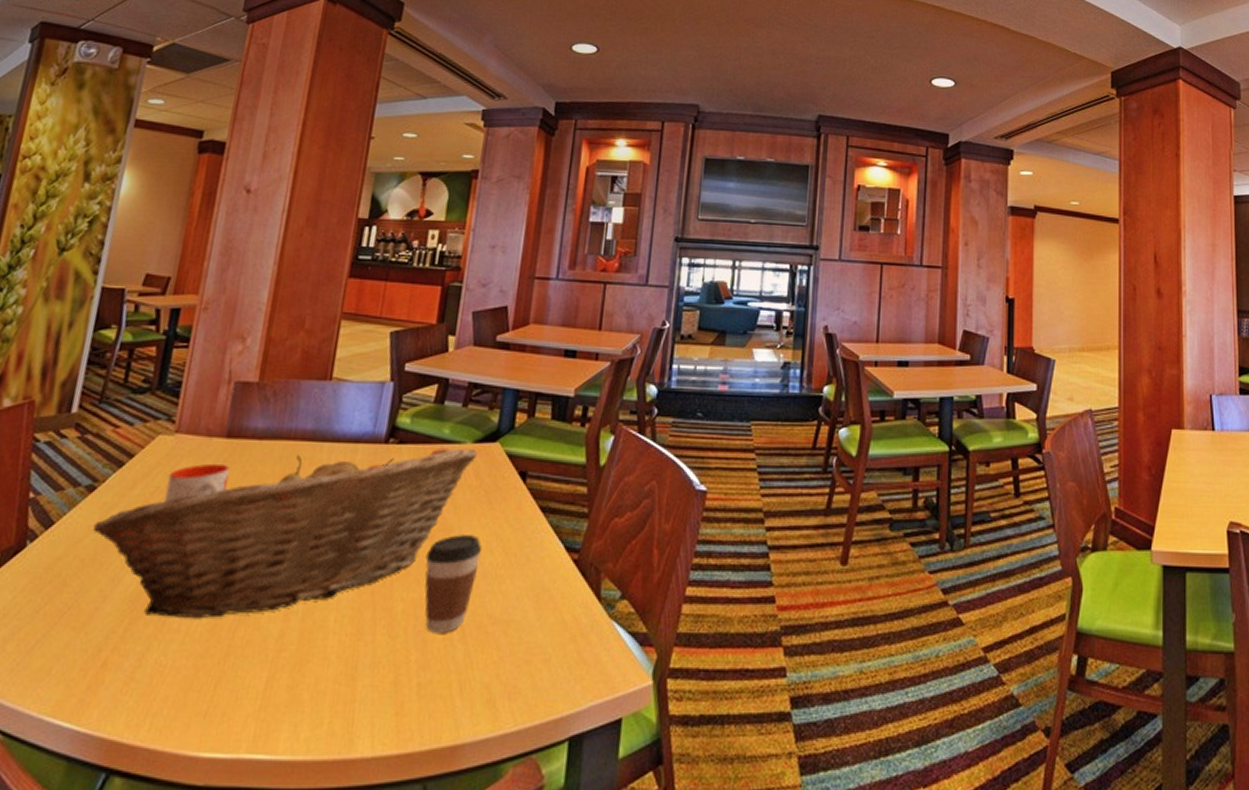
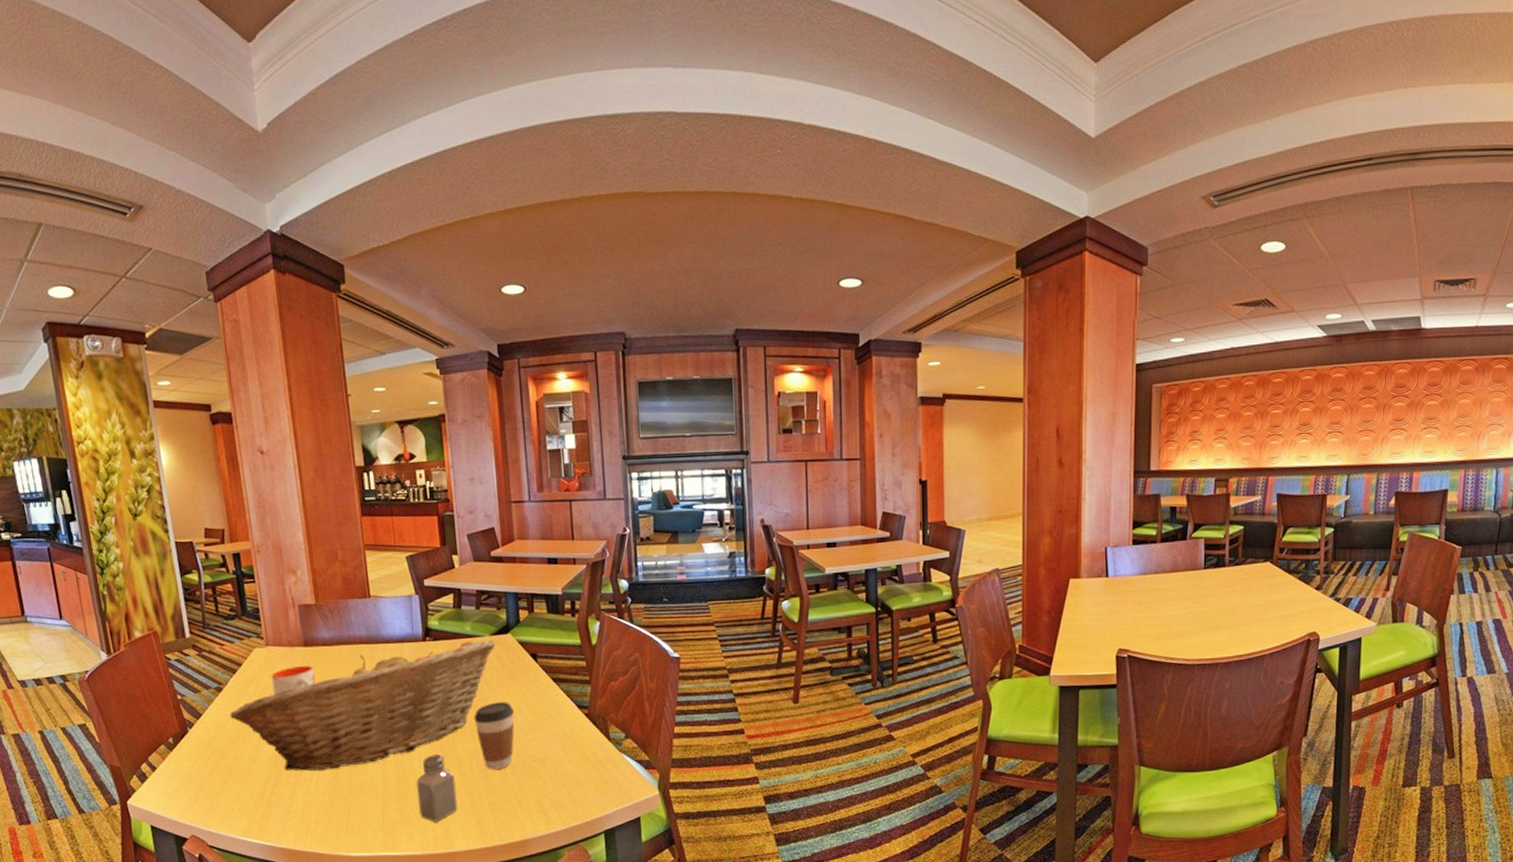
saltshaker: none [317,605,380,709] -> present [416,754,458,822]

